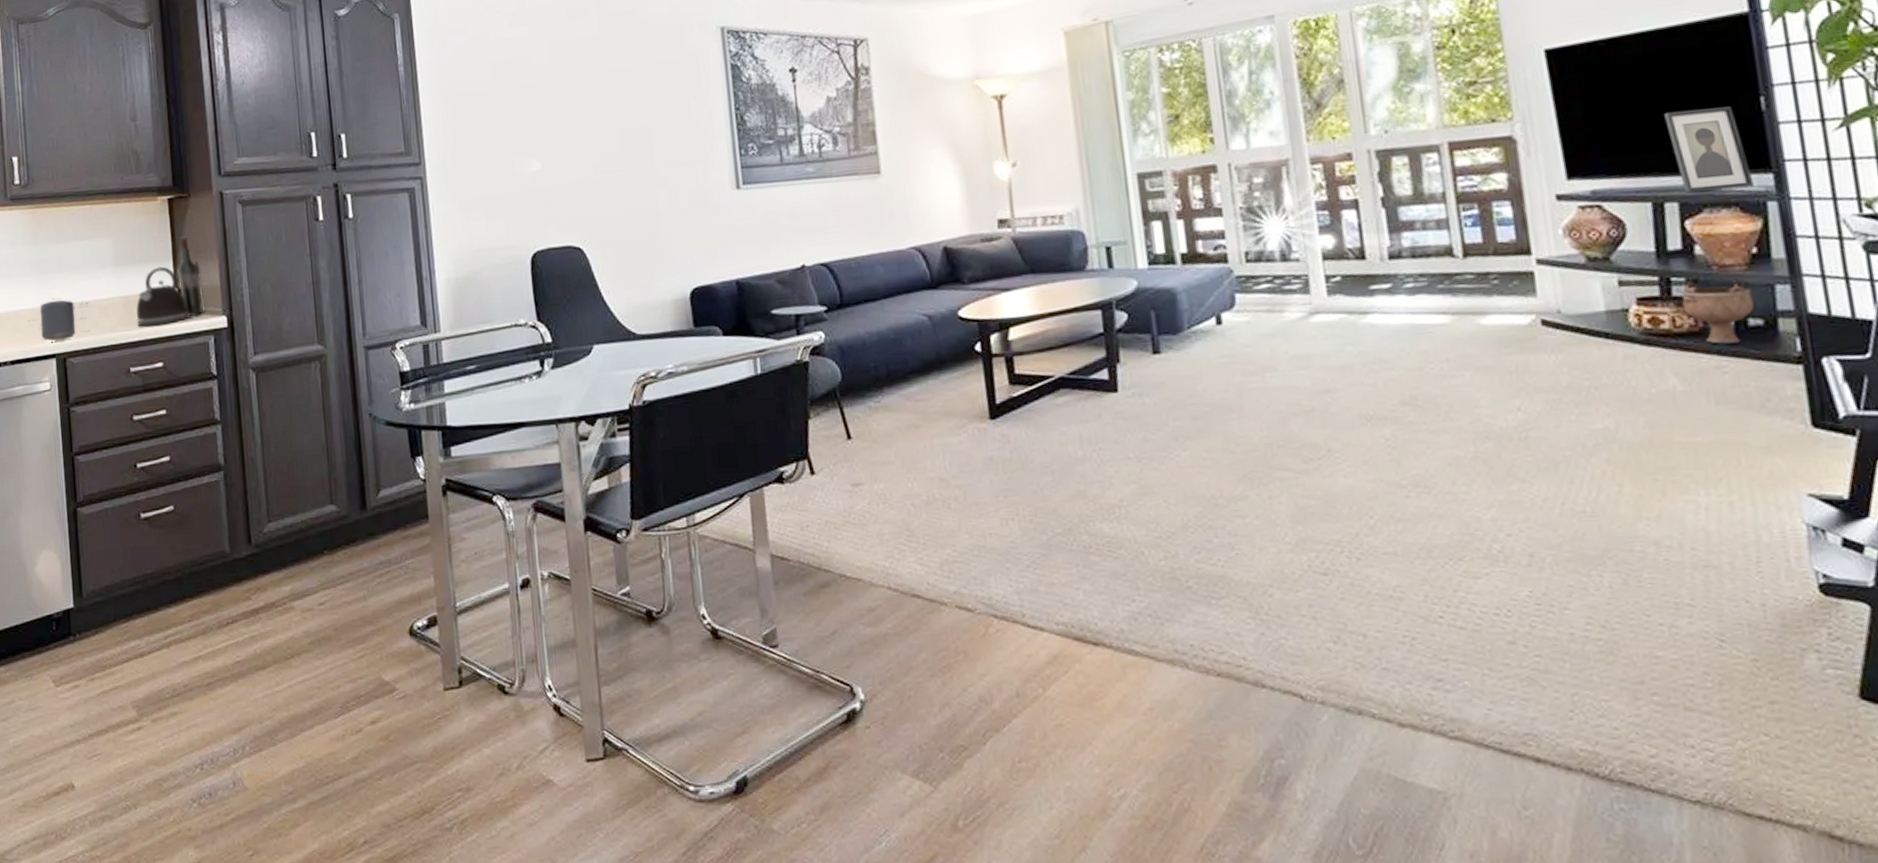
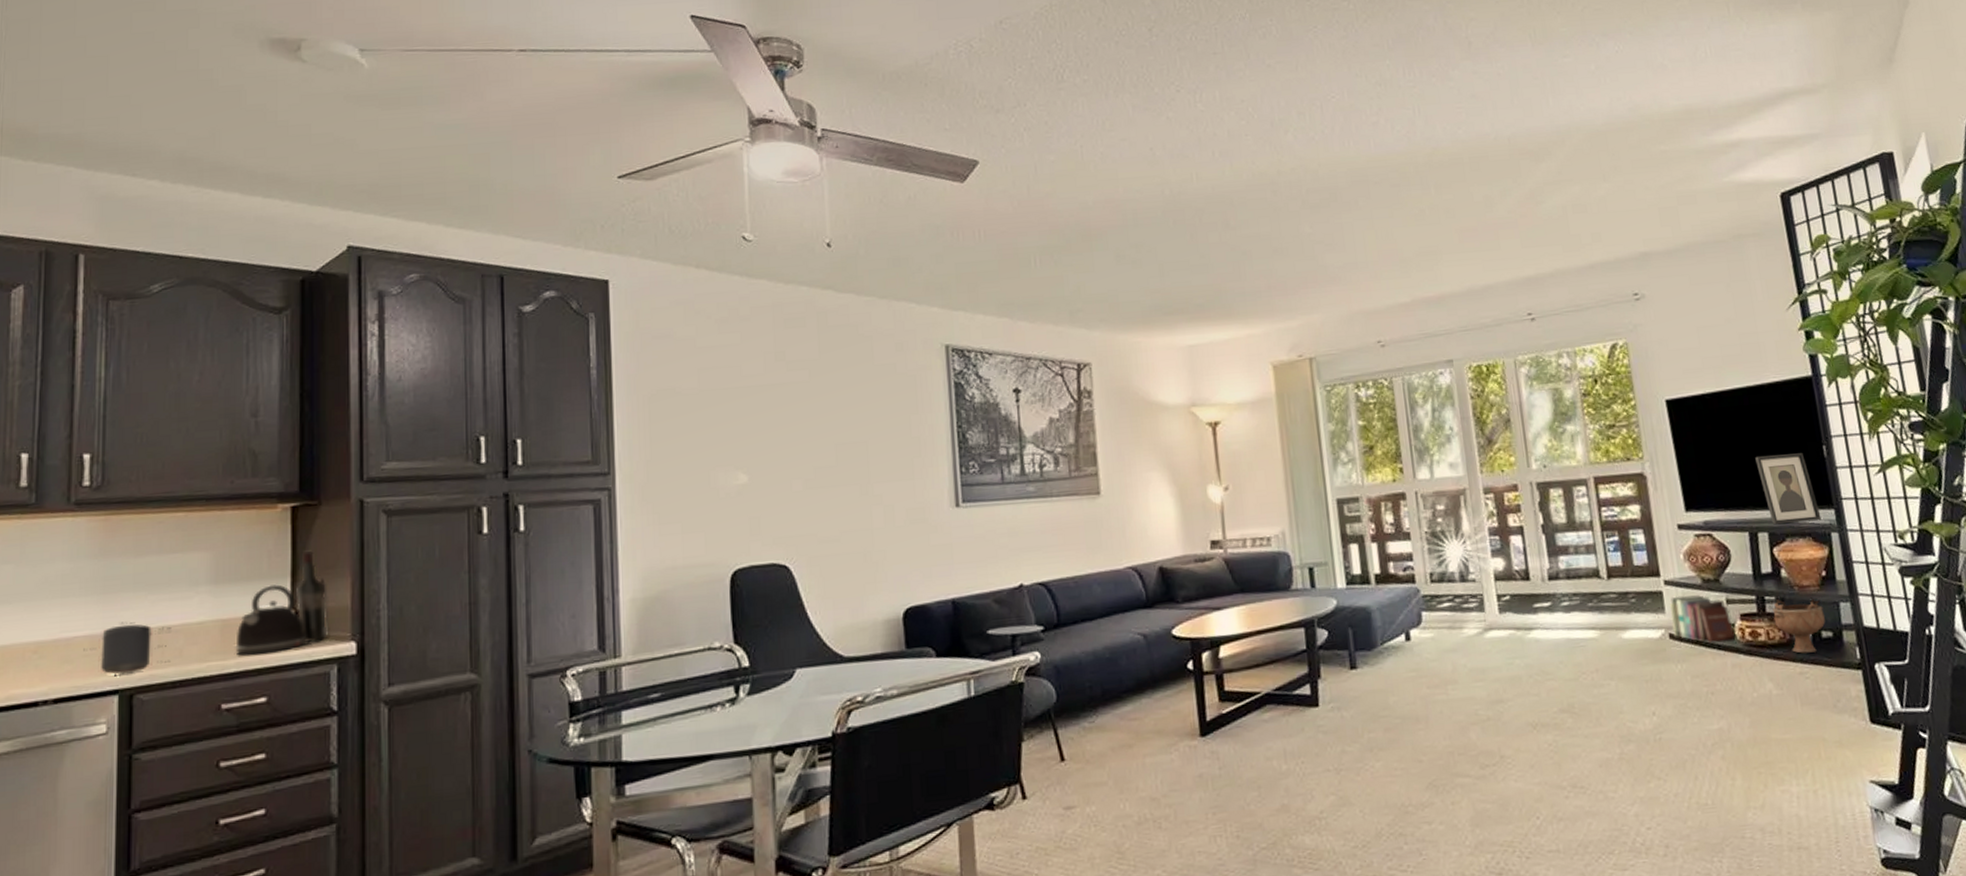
books: none [1543,276,1629,331] -> present [1670,595,1735,644]

